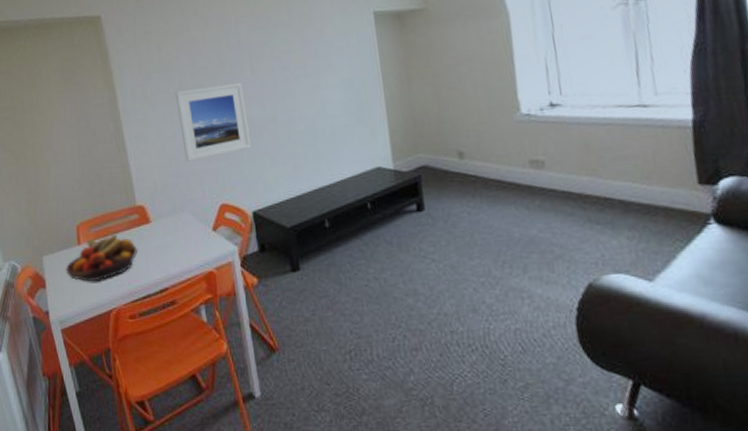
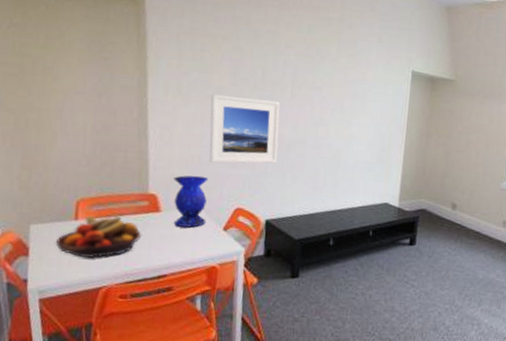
vase: none [156,177,195,235] -> present [173,175,209,228]

